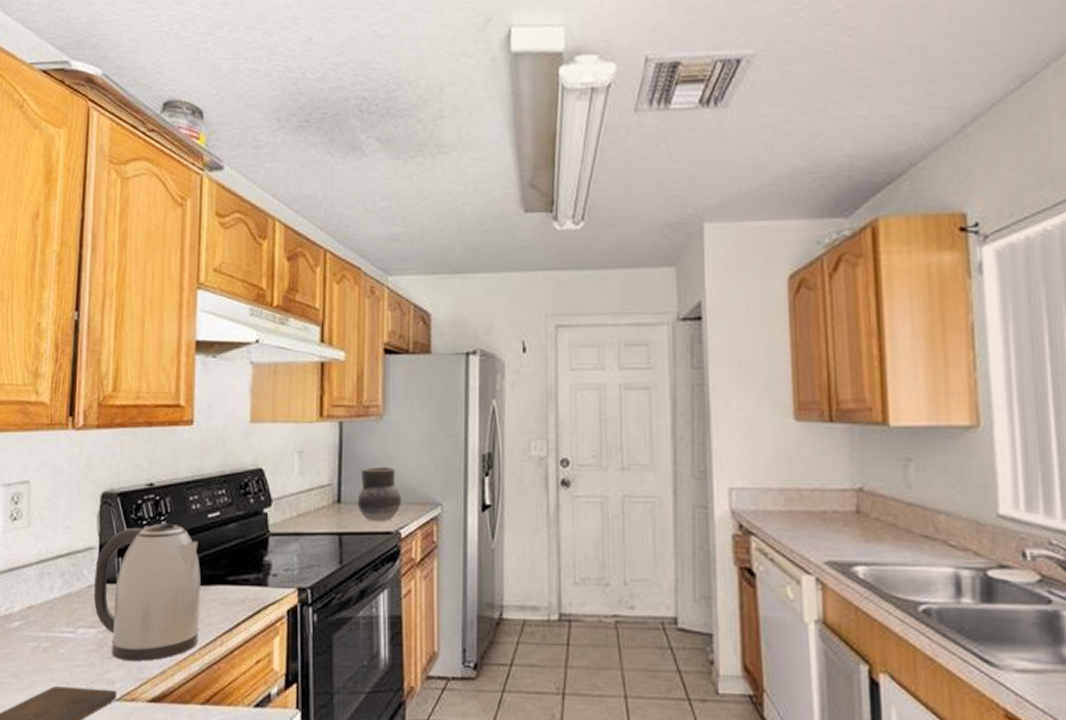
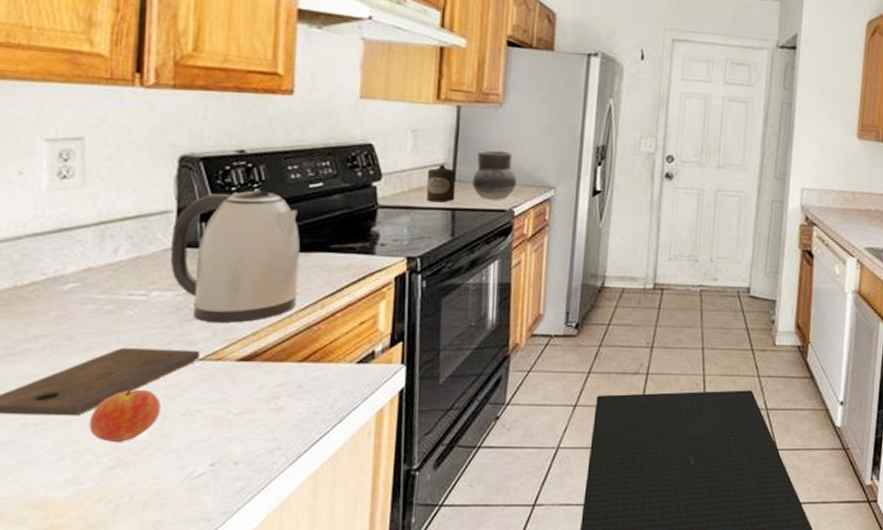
canister: none [313,486,342,527] -> present [426,164,456,203]

